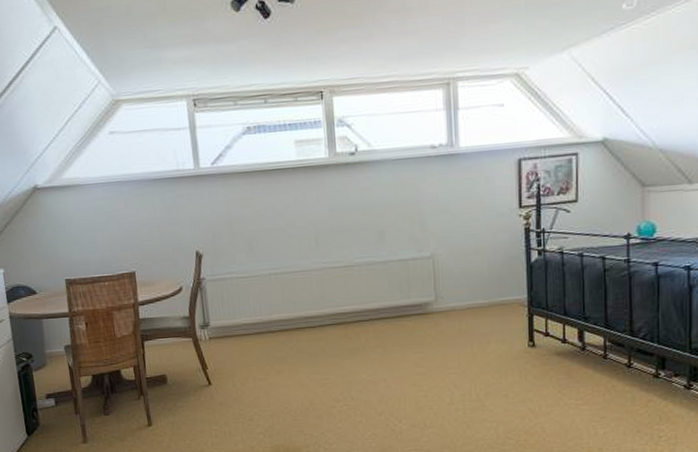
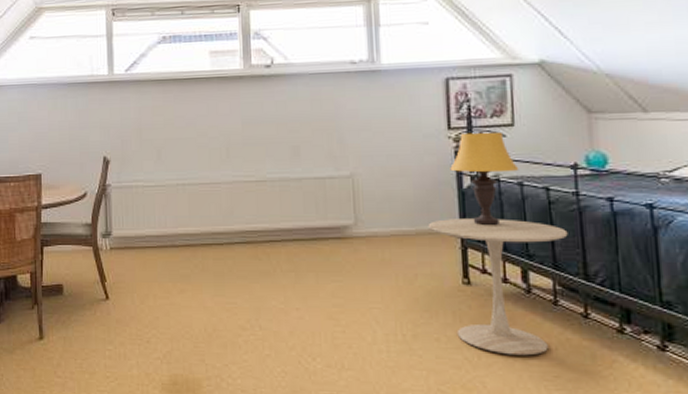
side table: none [499,287,619,404] -> present [428,218,568,356]
table lamp: none [520,208,580,294] -> present [450,131,519,225]

